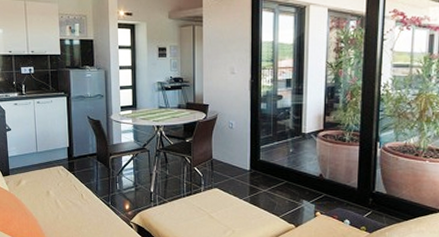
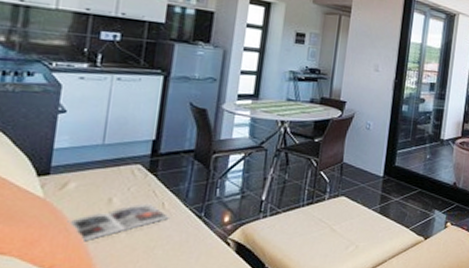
magazine: none [25,195,88,223] -> present [67,203,169,243]

